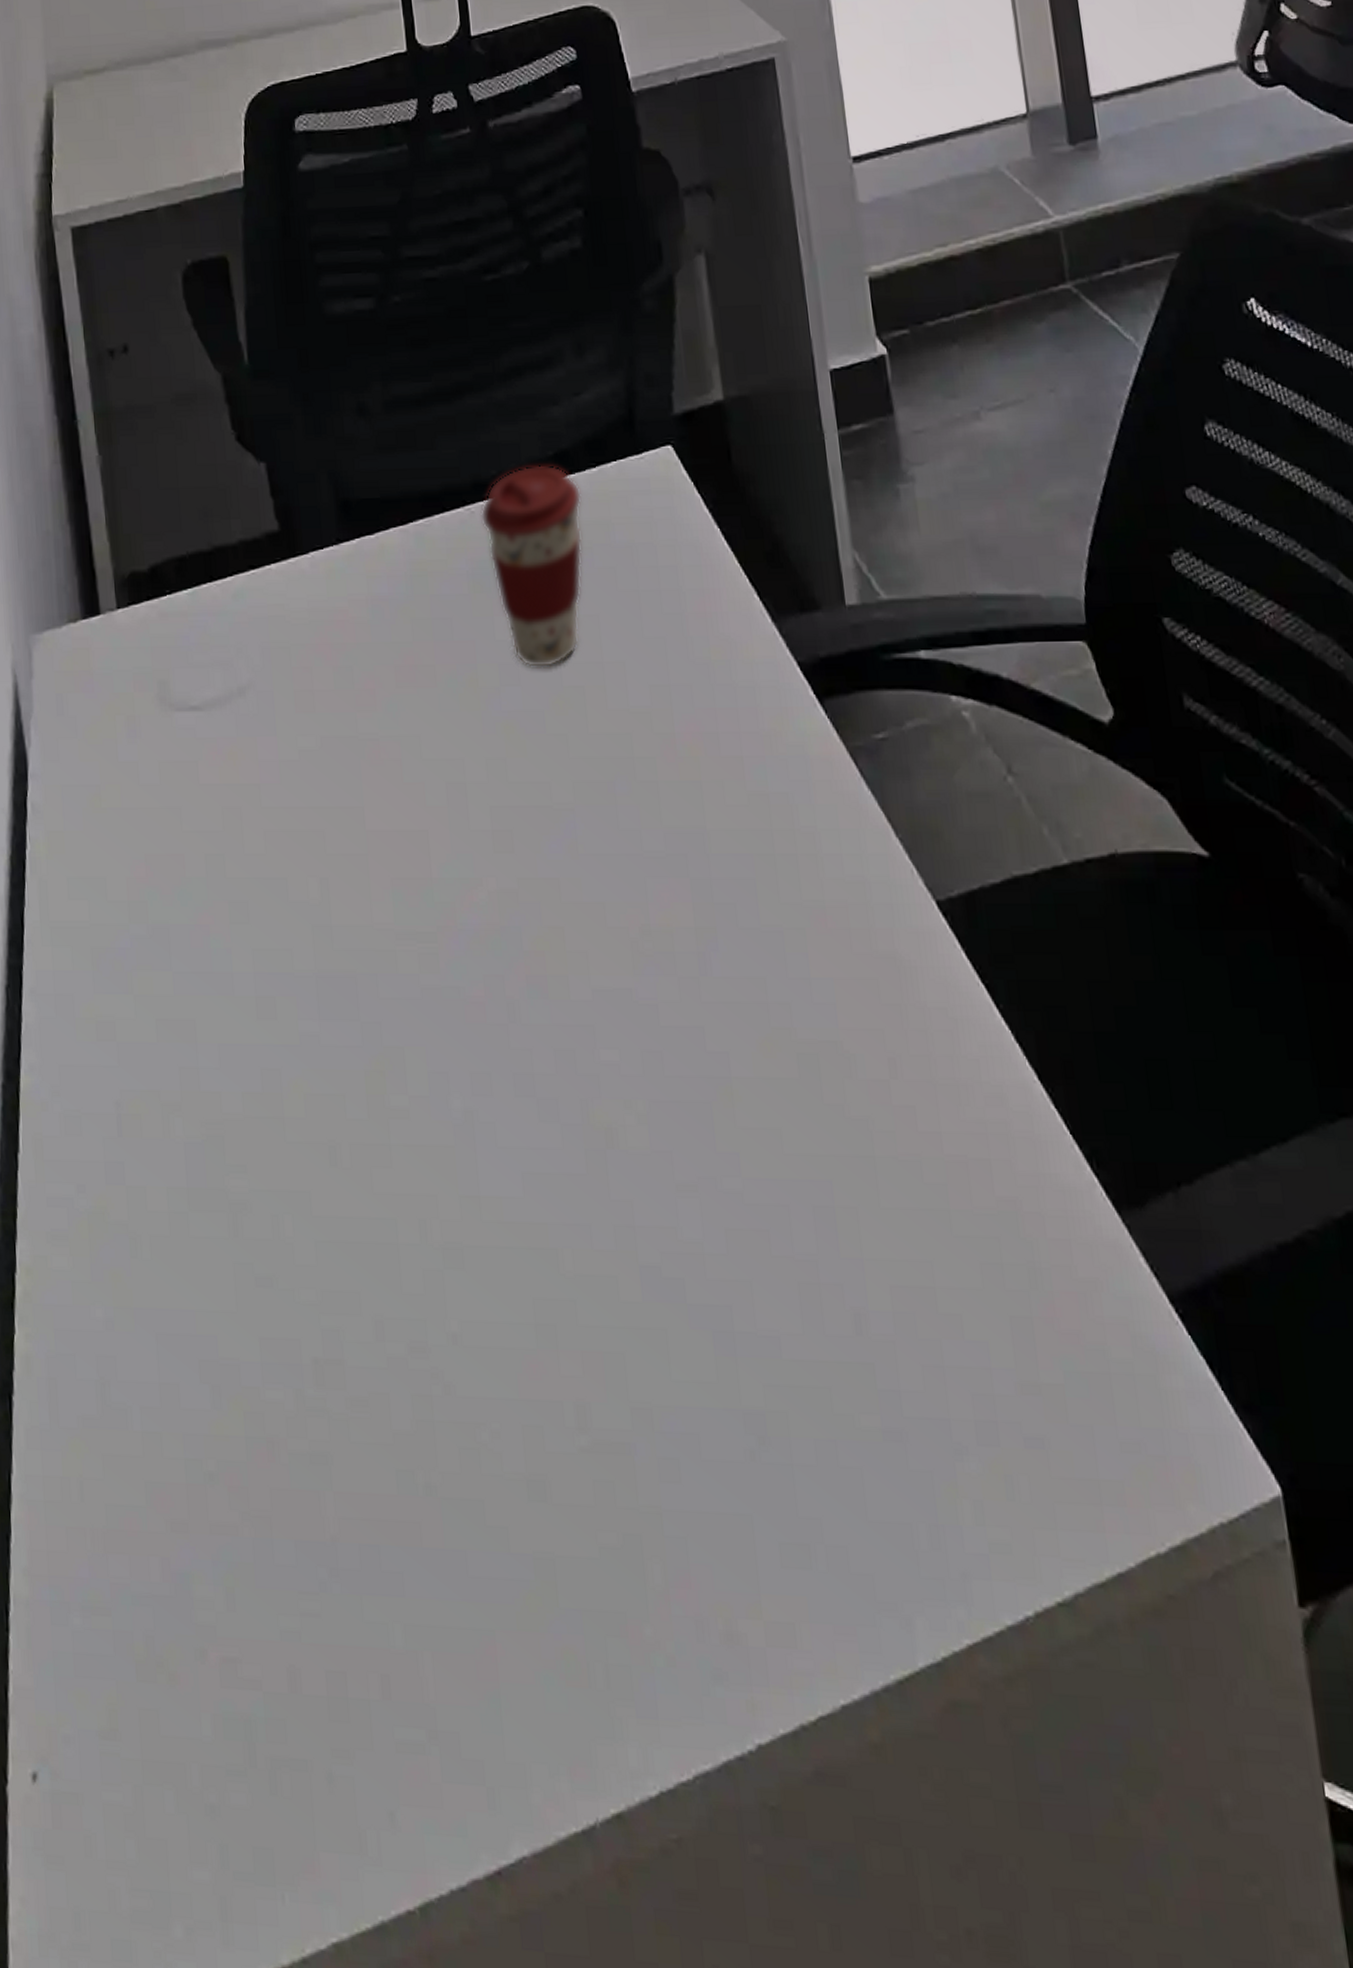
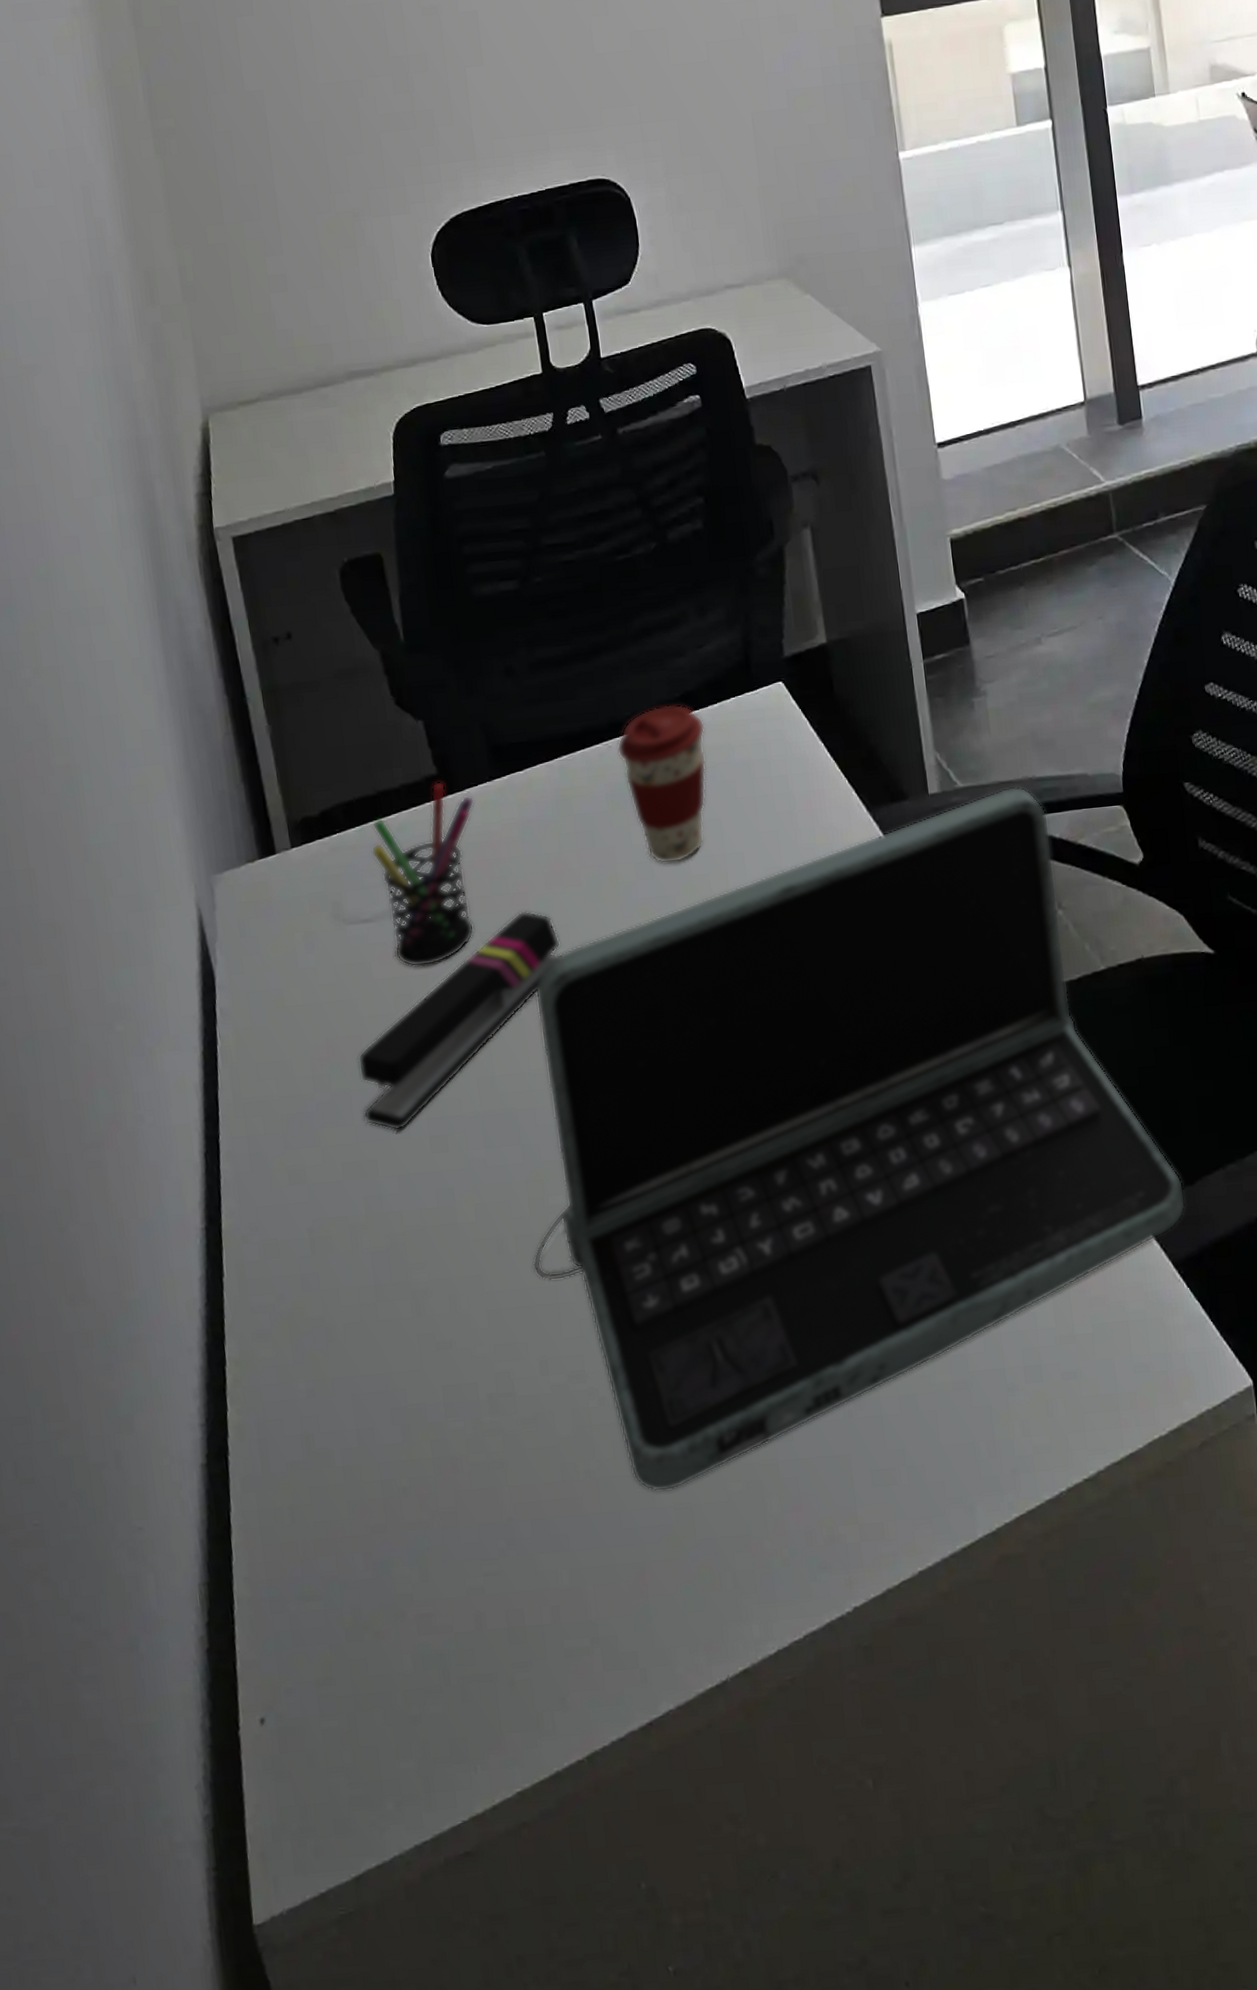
stapler: none [179,713,412,985] -> present [357,911,561,1131]
pen holder: none [203,541,320,773] -> present [371,782,475,967]
laptop: none [370,604,1183,1531] -> present [533,786,1186,1492]

